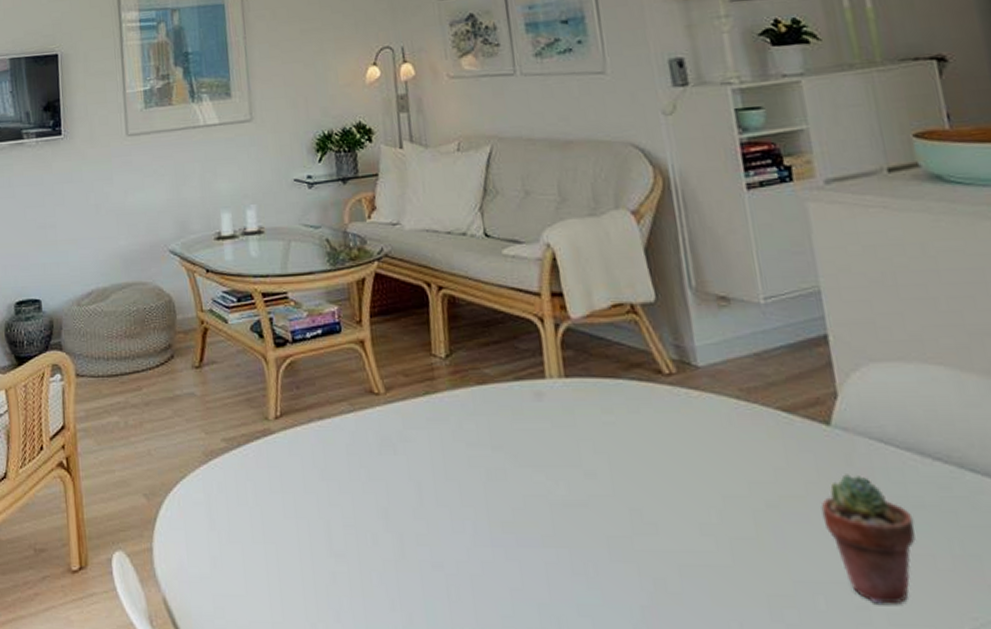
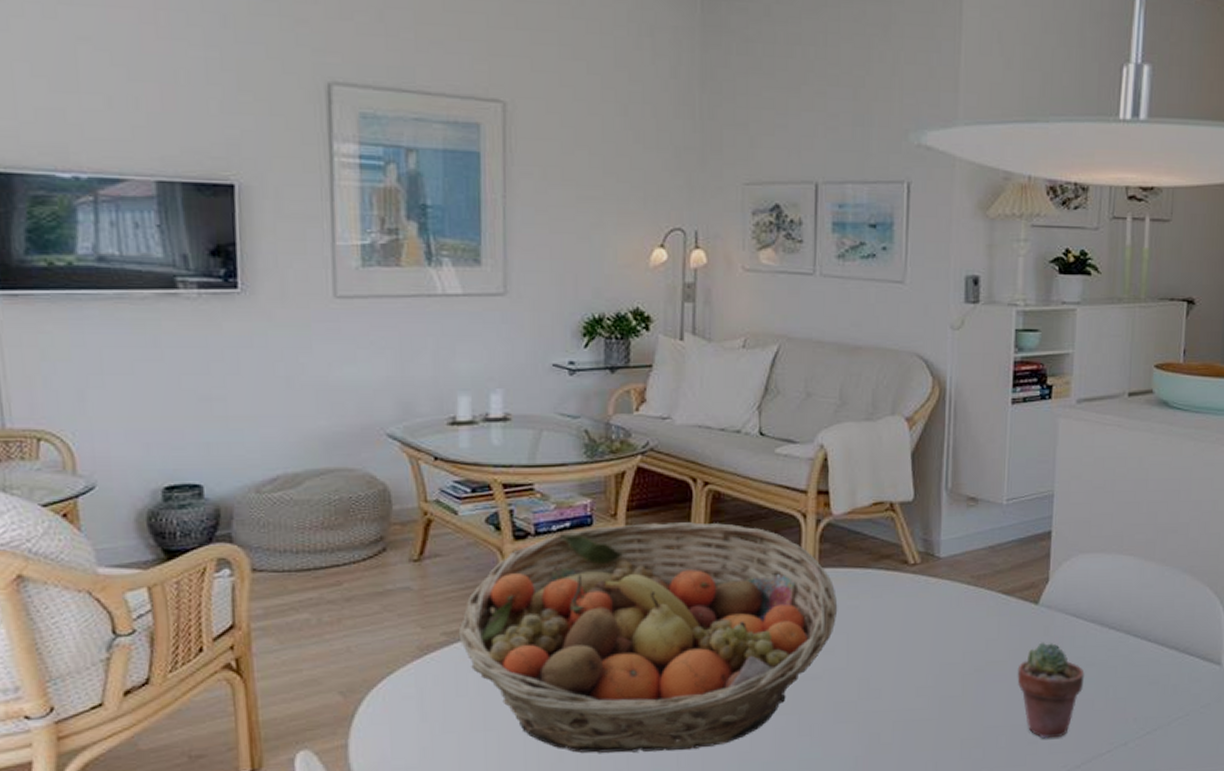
fruit basket: none [235,328,594,582] -> present [458,522,838,753]

